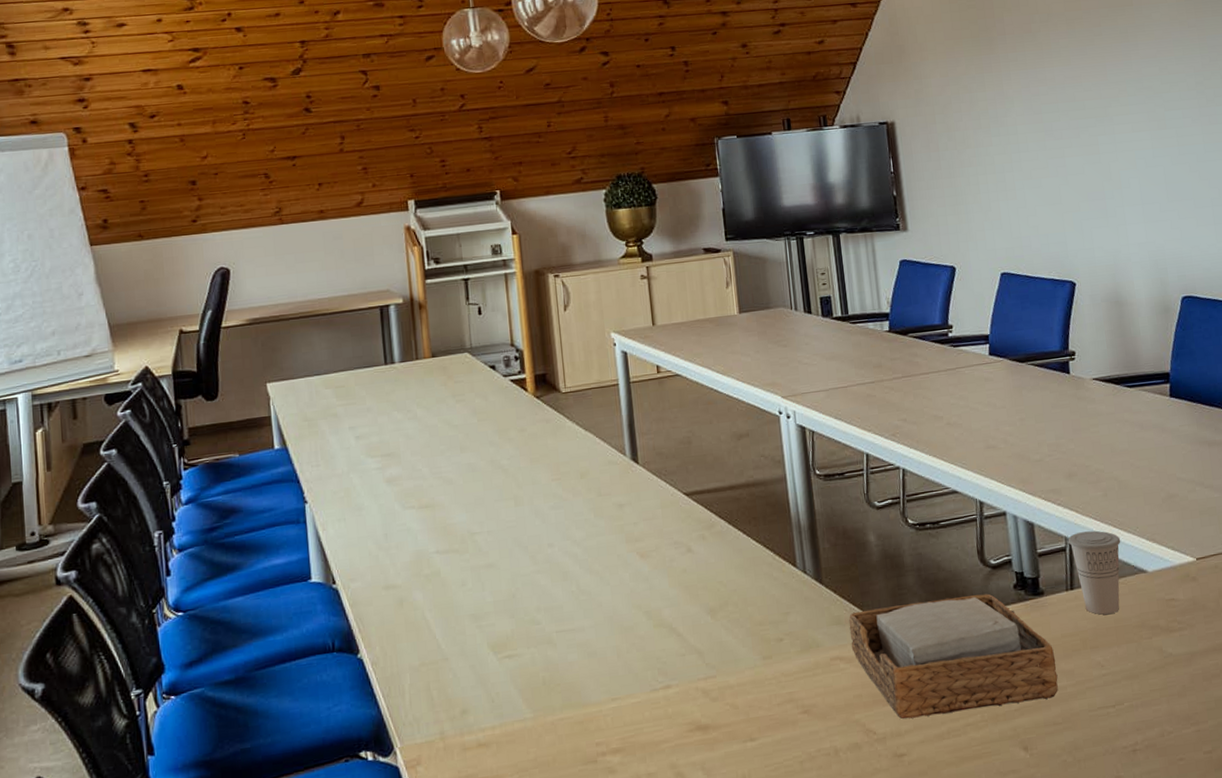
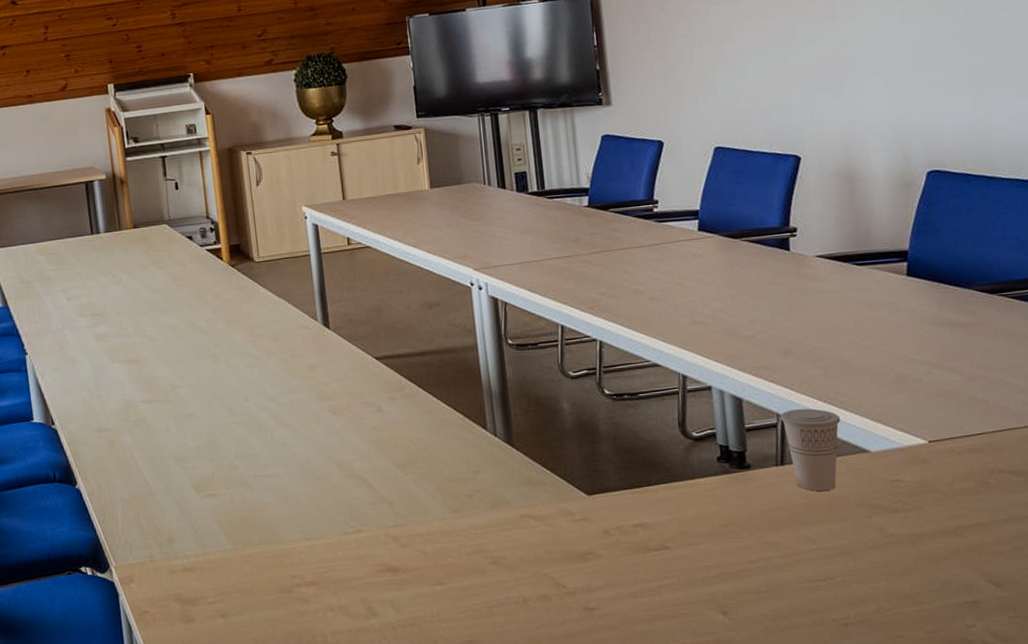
napkin holder: present [848,593,1058,719] -> none [539,464,763,577]

